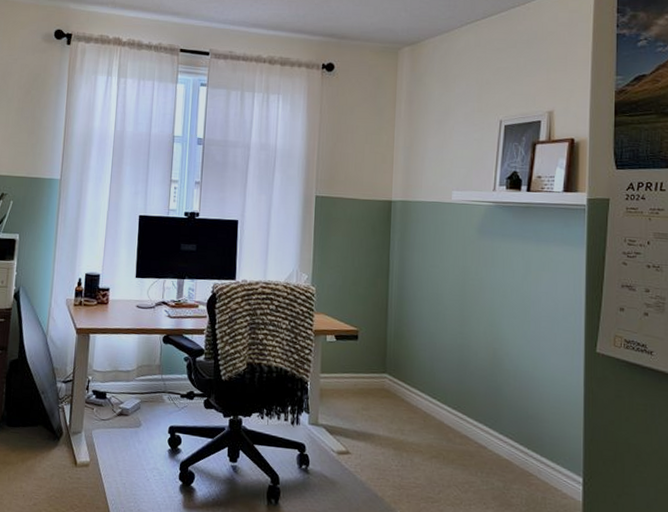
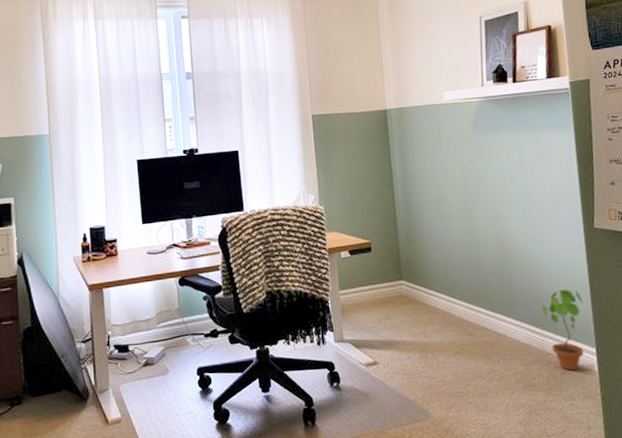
potted plant: none [529,410,575,497] -> present [542,289,584,371]

